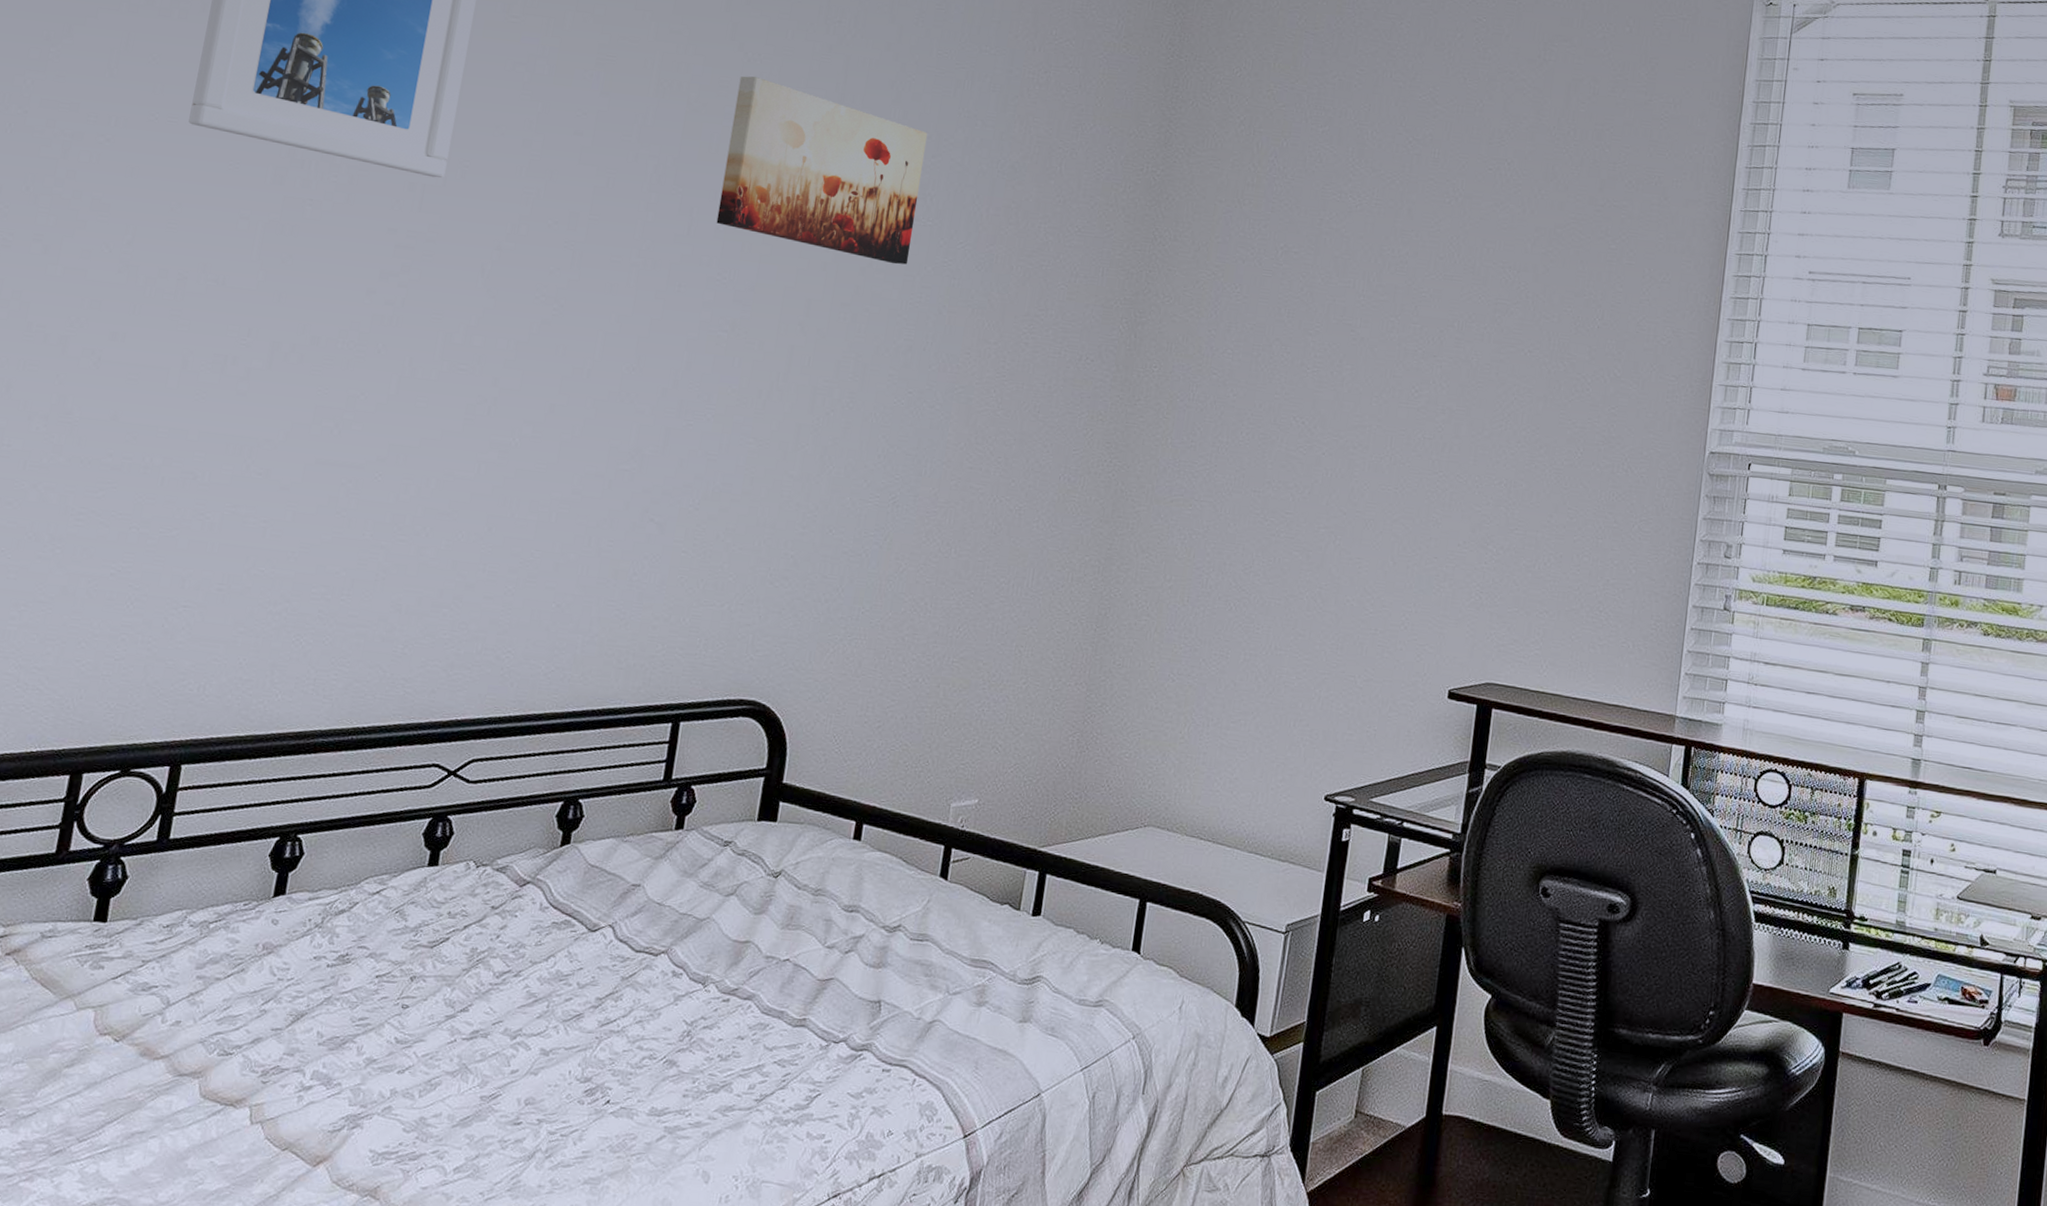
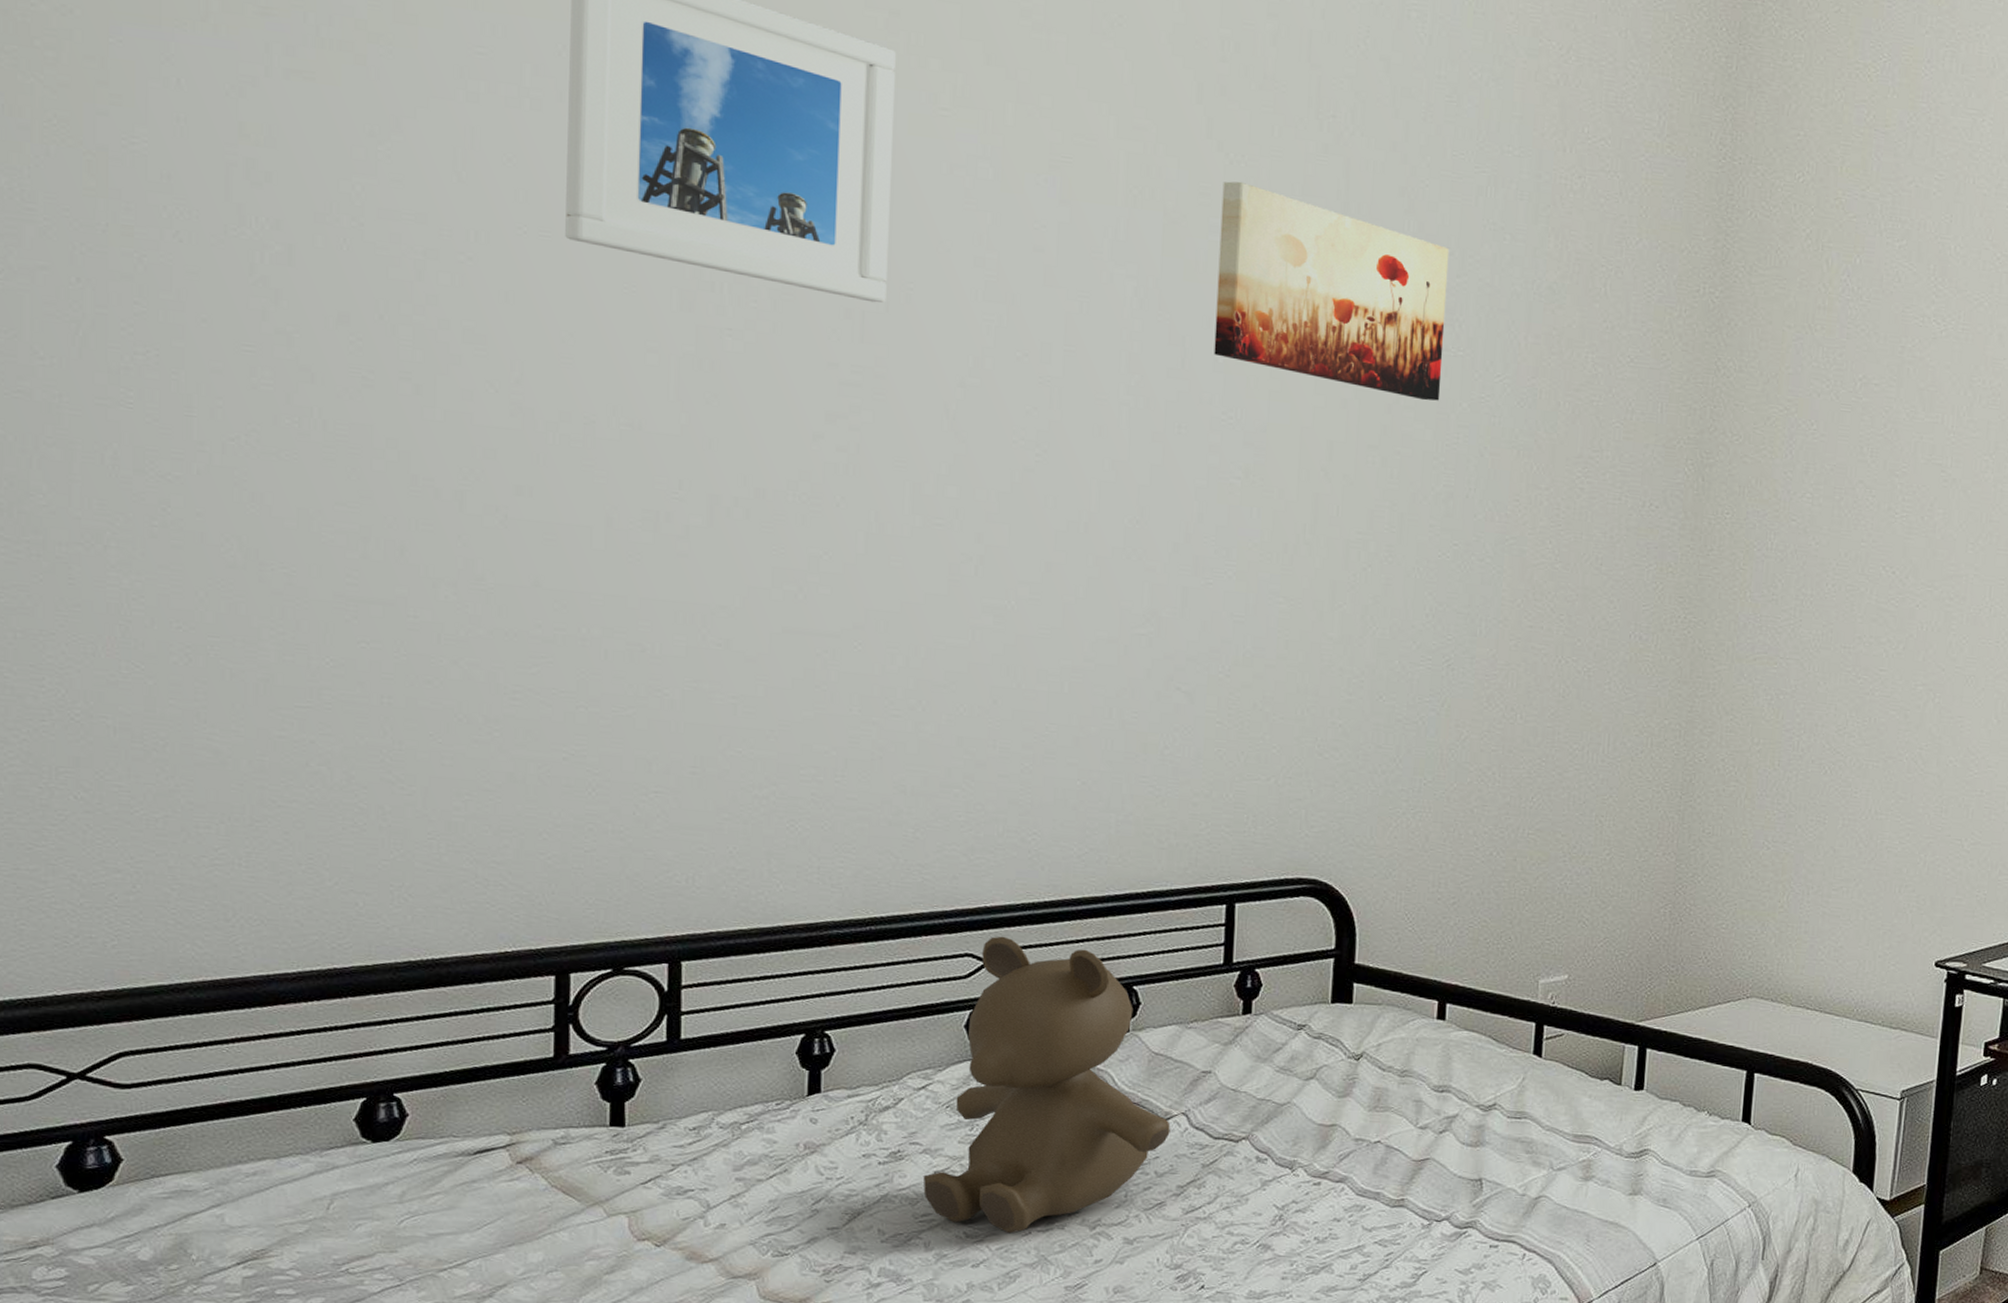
teddy bear: none [363,748,597,1041] -> present [923,936,1171,1234]

